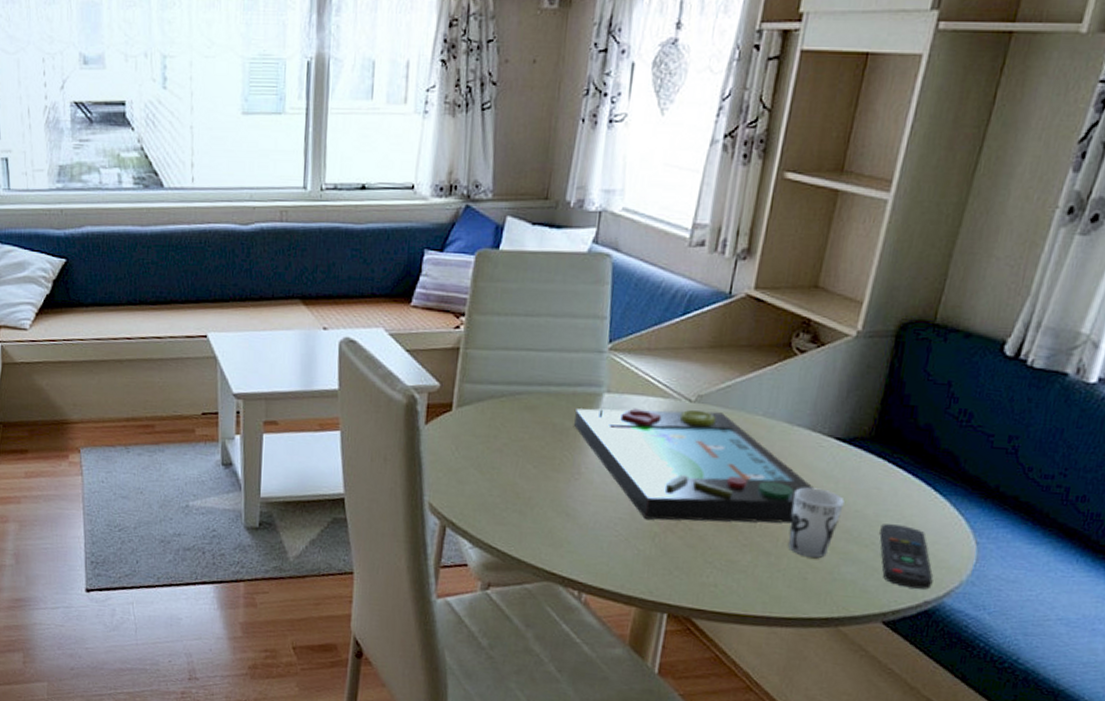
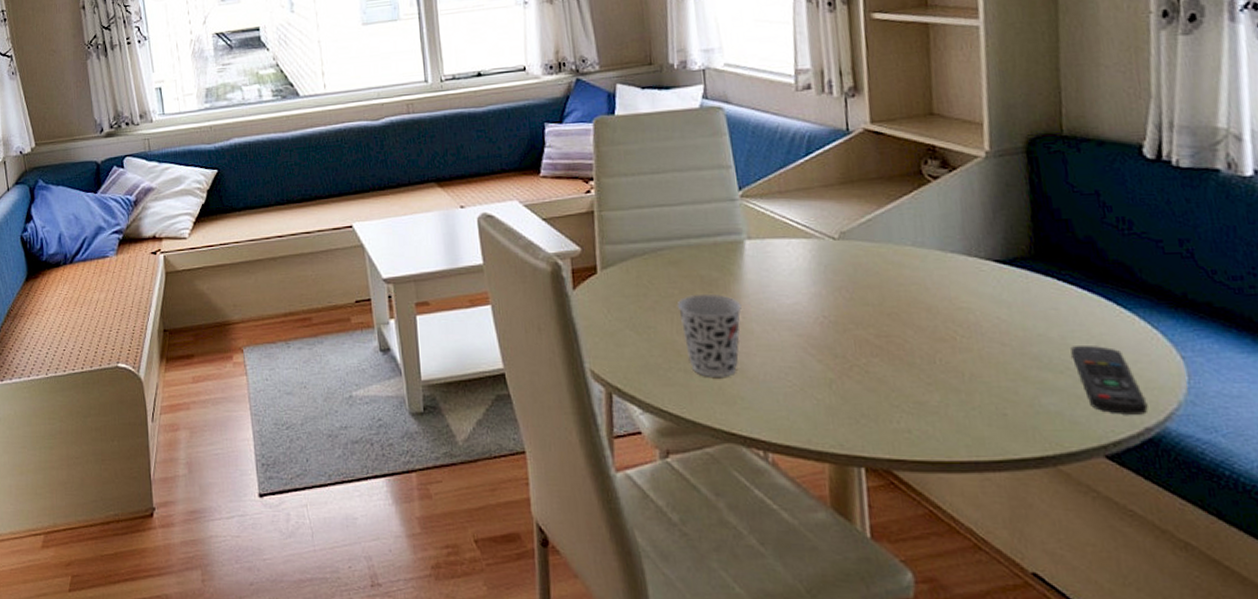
cup: none [524,440,587,522] -> present [677,293,742,377]
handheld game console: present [574,408,815,524] -> none [720,246,988,365]
cup: present [788,487,845,558] -> none [967,315,1024,390]

